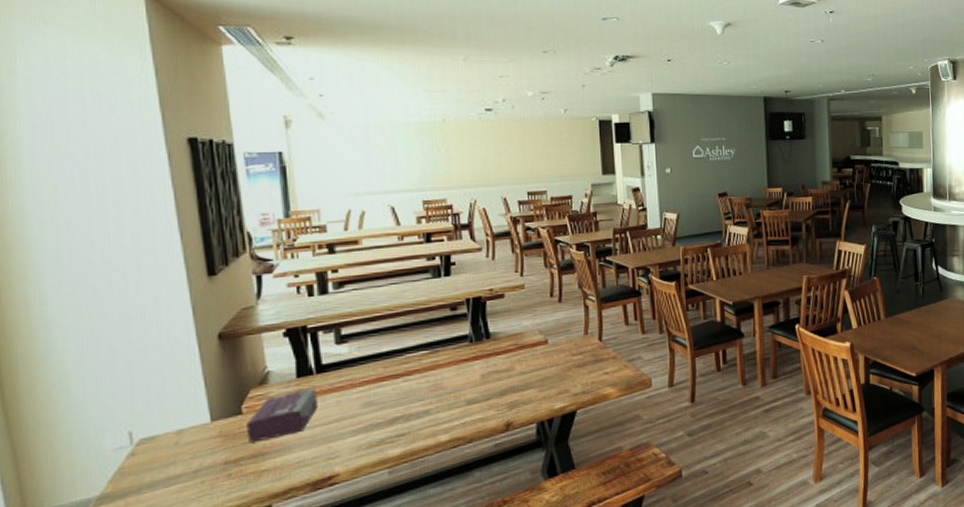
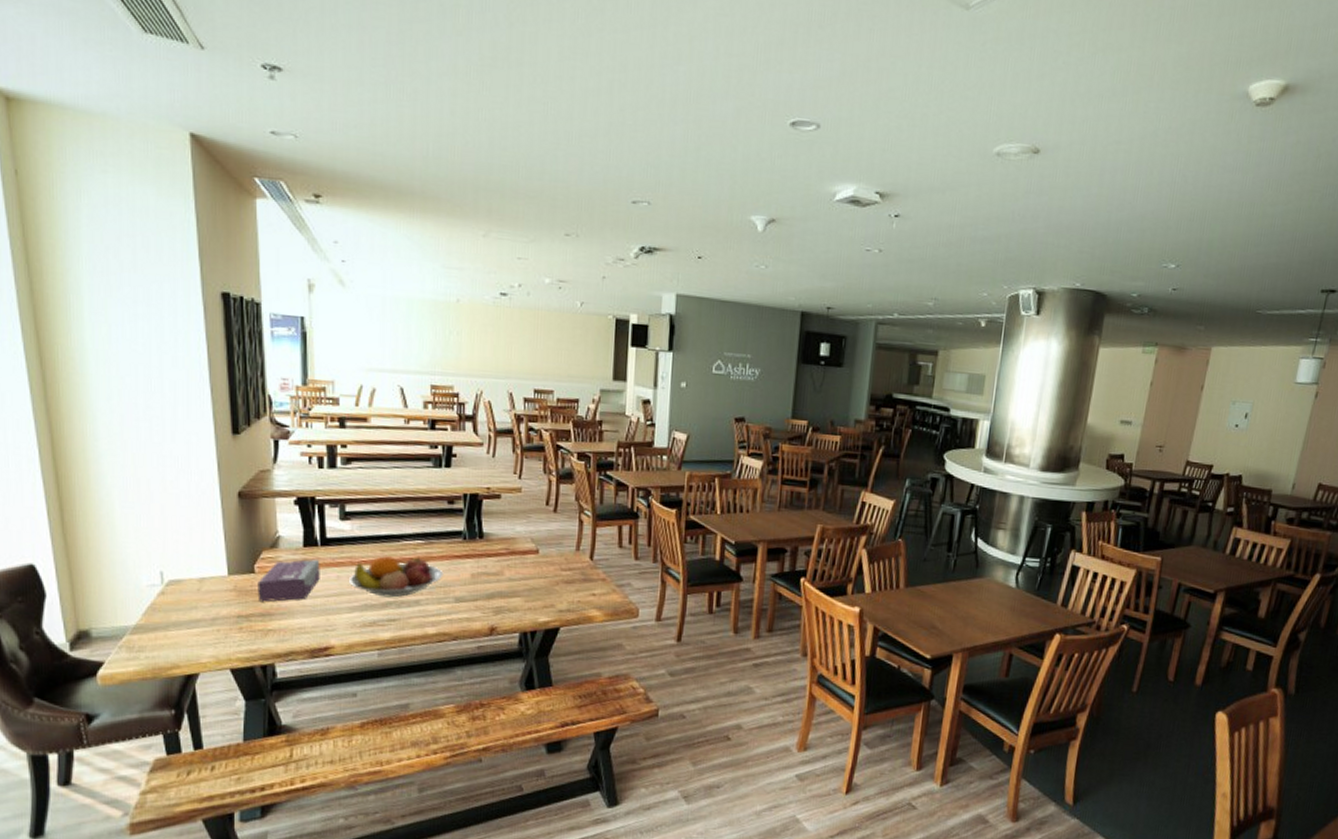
fruit bowl: none [351,367,452,414] -> present [349,556,444,598]

